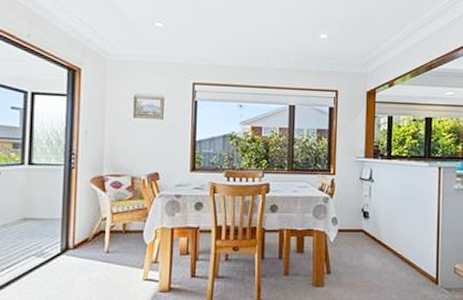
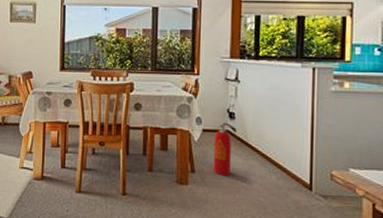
fire extinguisher: none [348,222,371,276] -> present [213,123,237,176]

